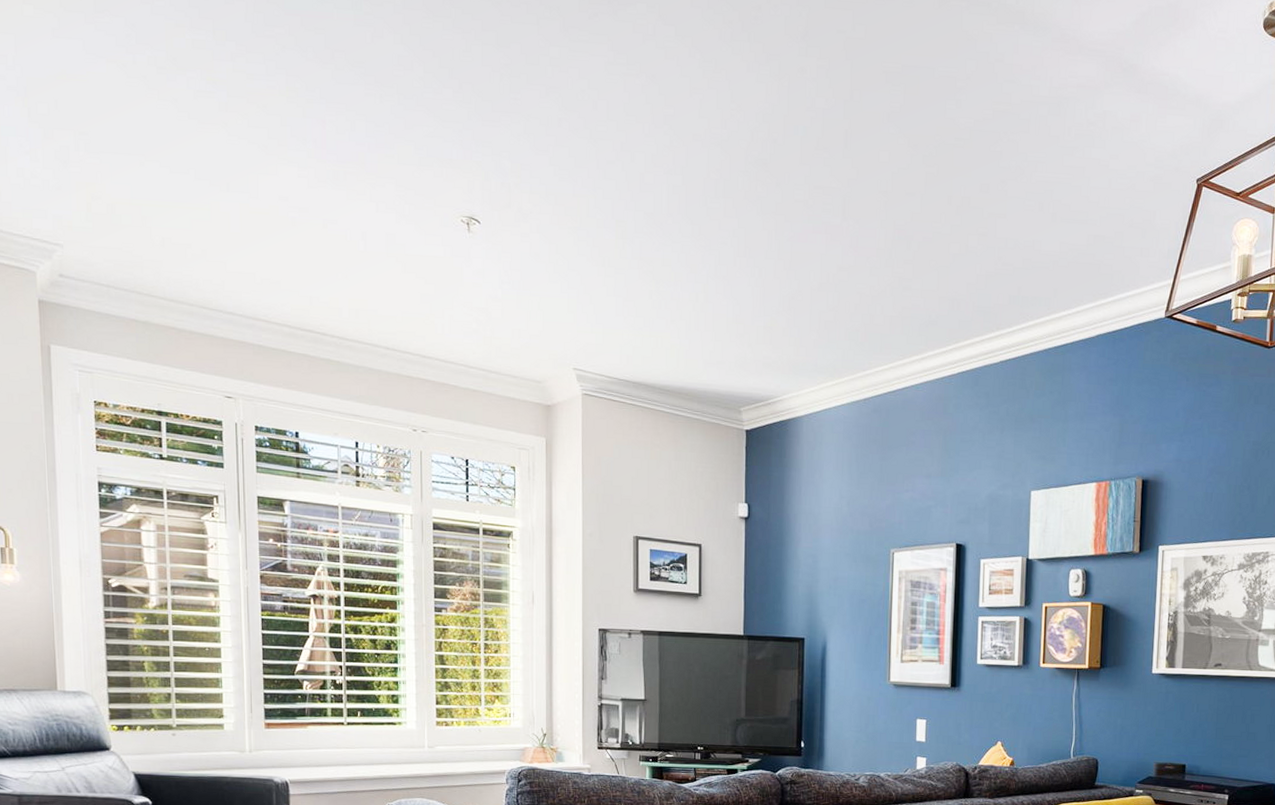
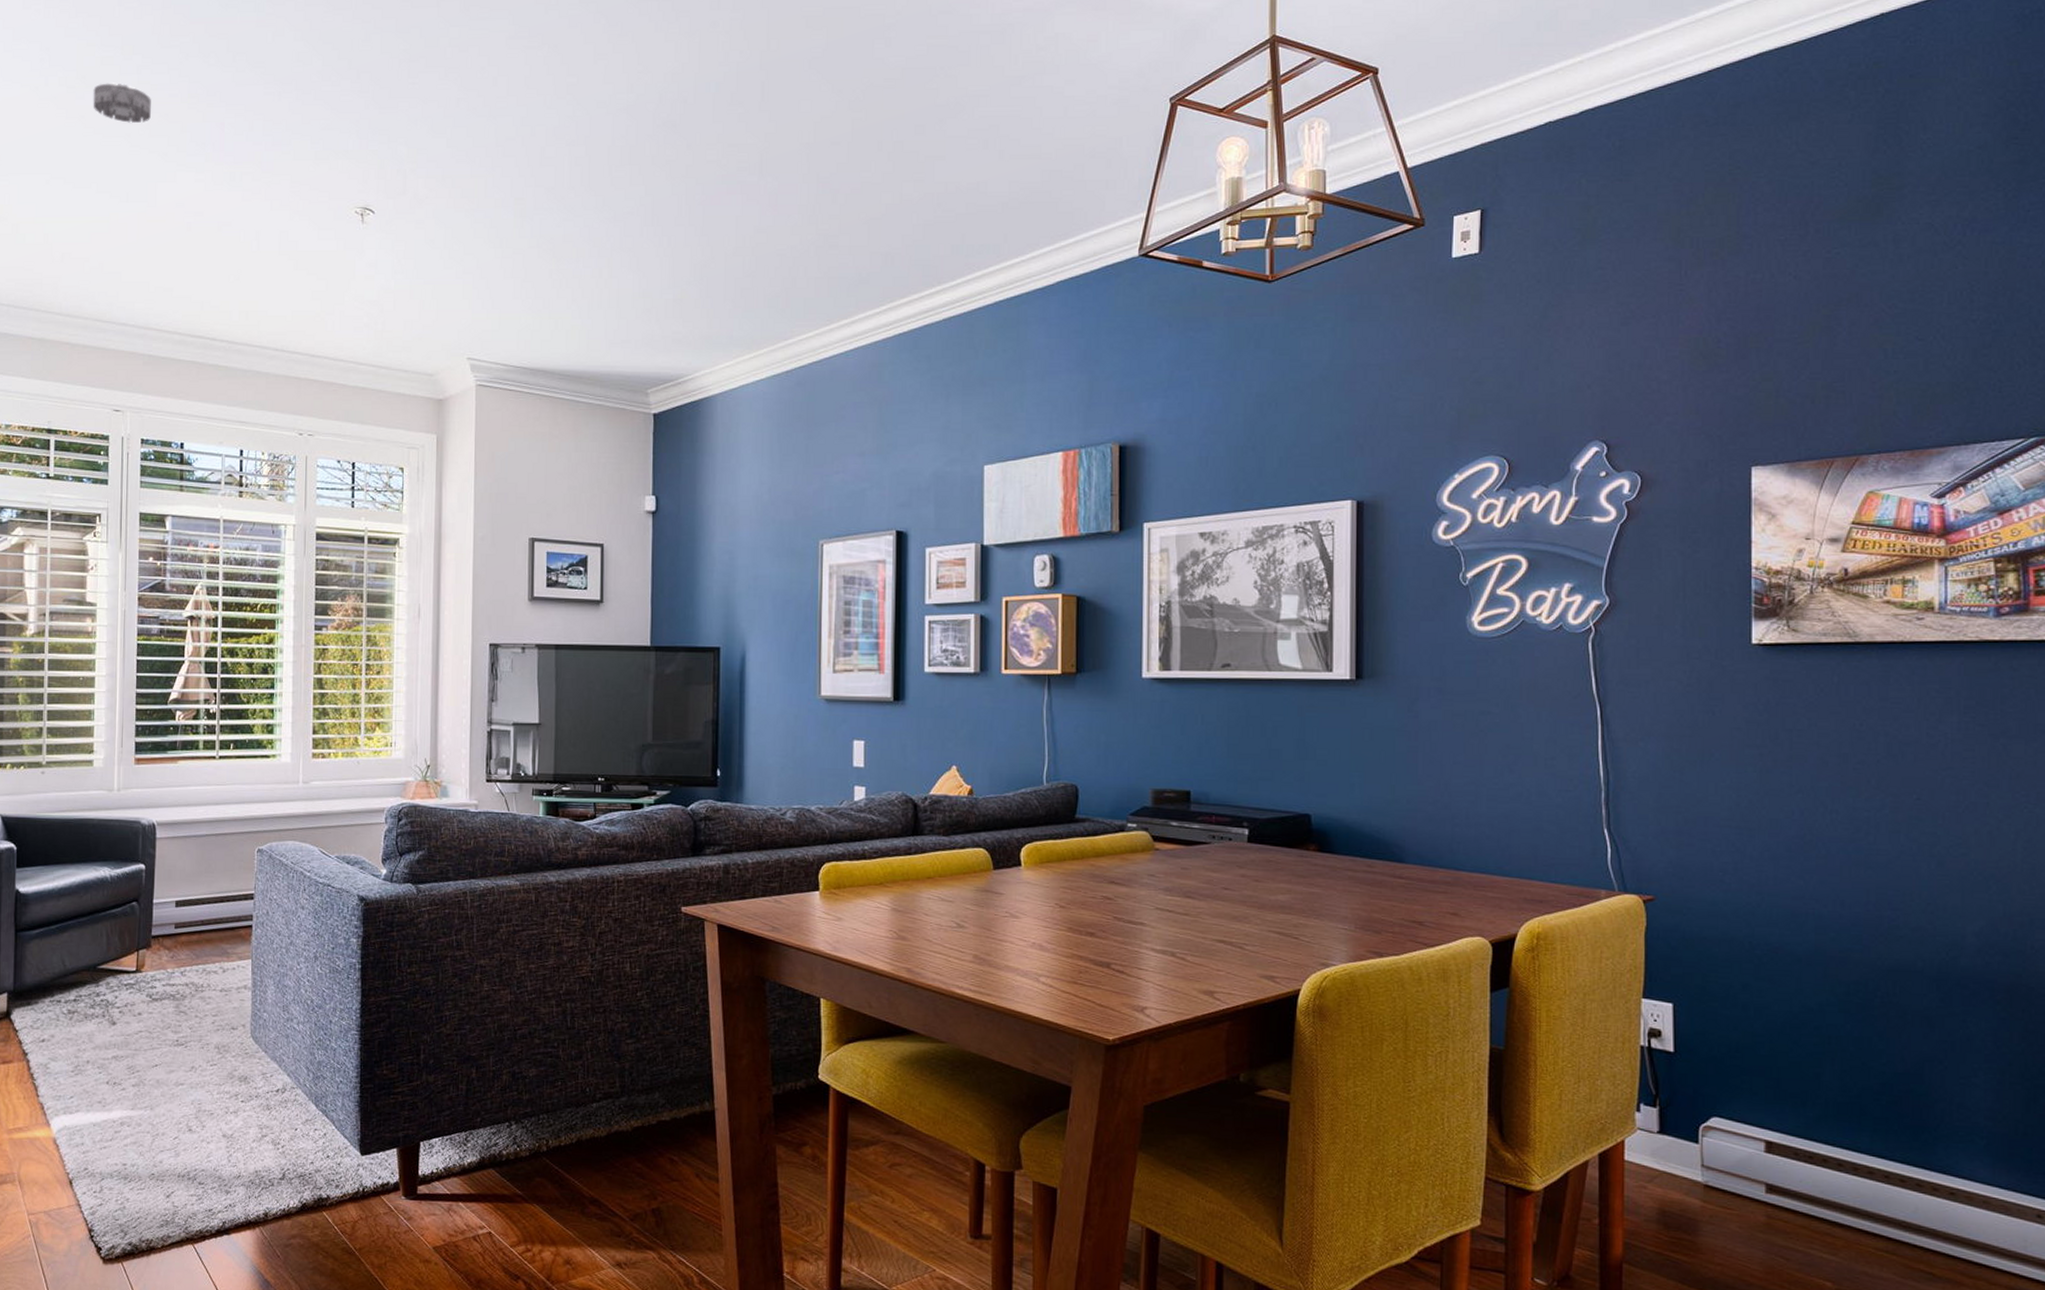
smoke detector: none [185,67,248,112] -> present [93,83,151,123]

